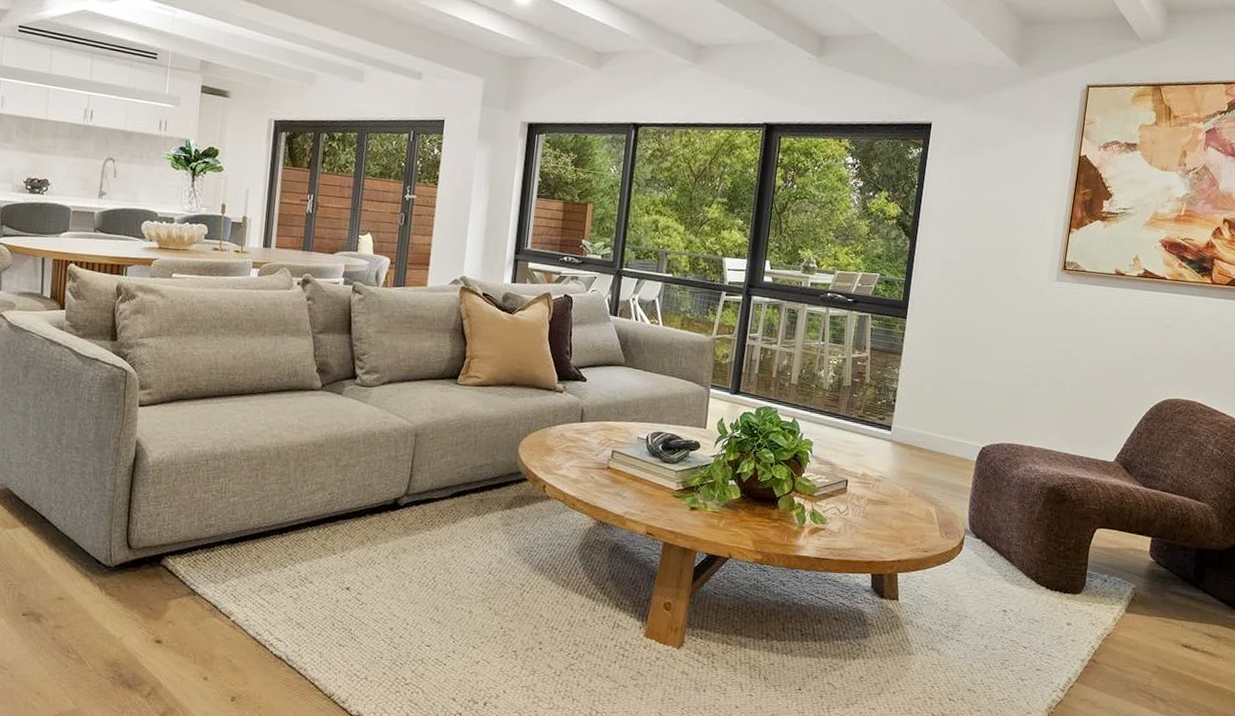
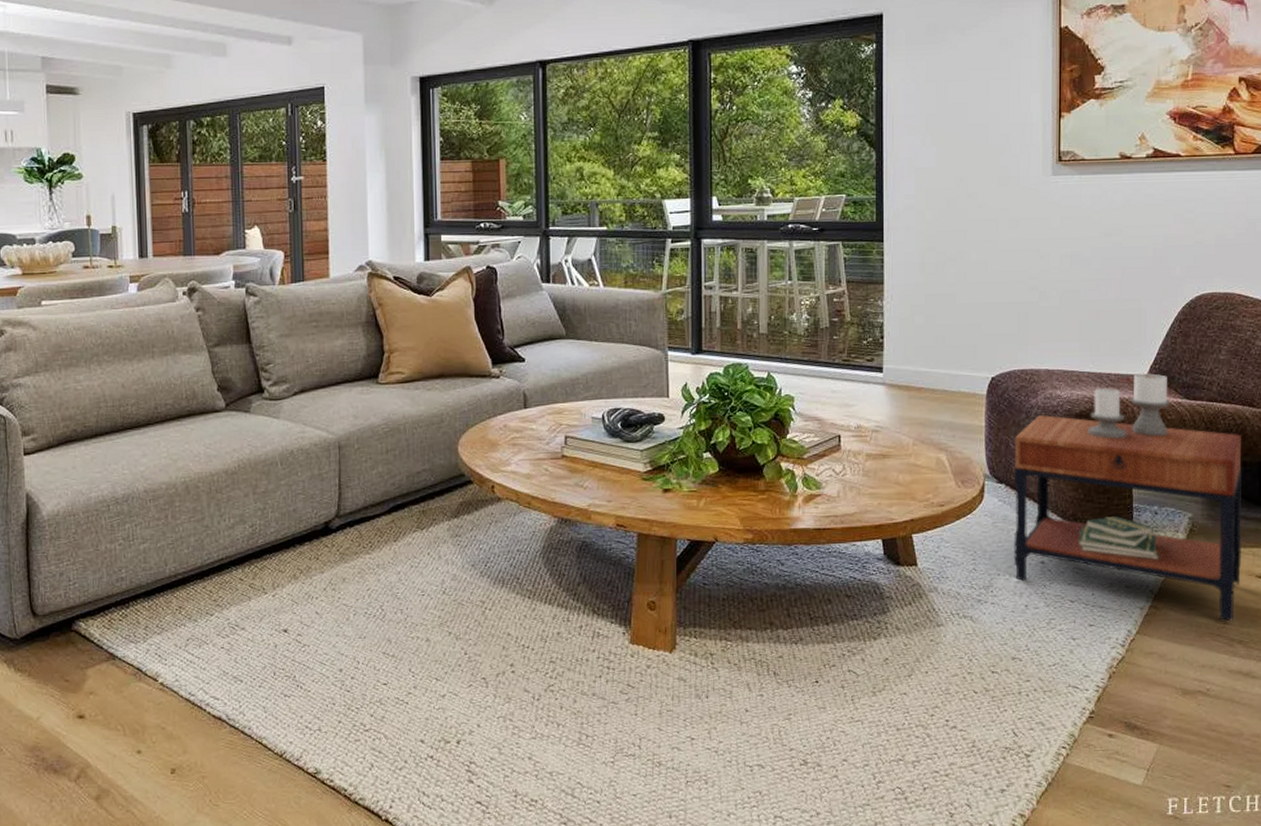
side table: none [980,459,1185,681] -> present [1013,372,1243,622]

